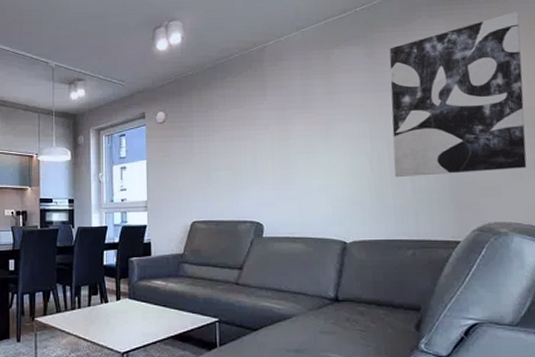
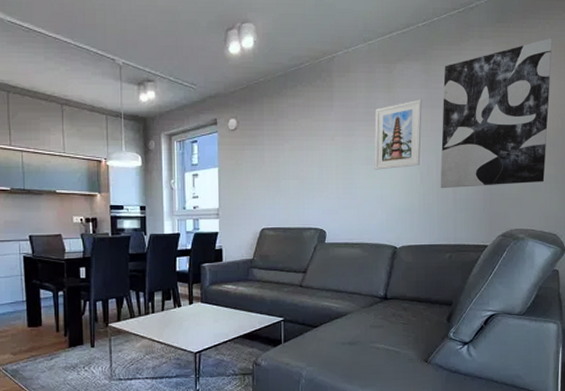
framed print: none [313,83,369,159] -> present [374,99,422,170]

